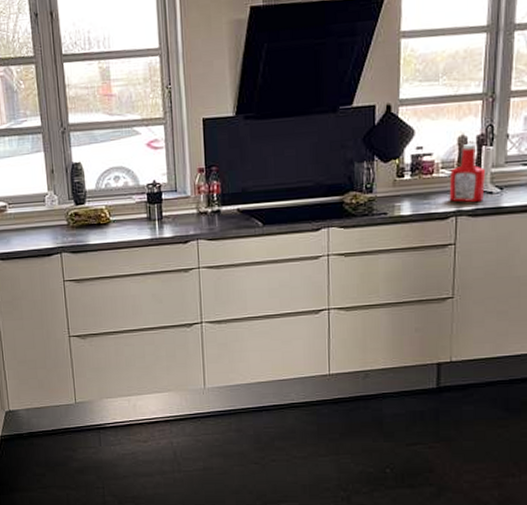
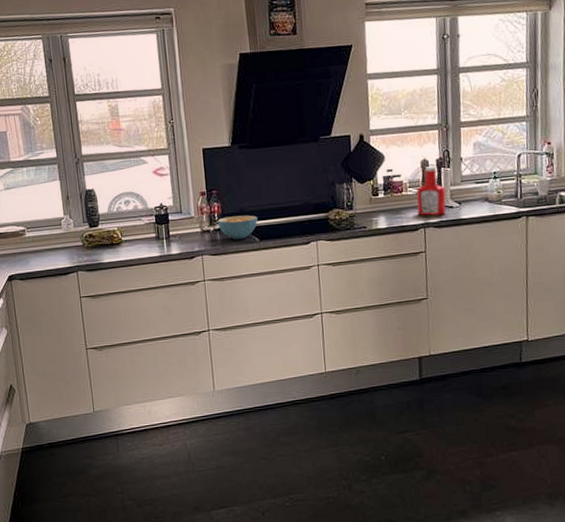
cereal bowl: none [216,196,262,224] -> present [217,215,258,240]

